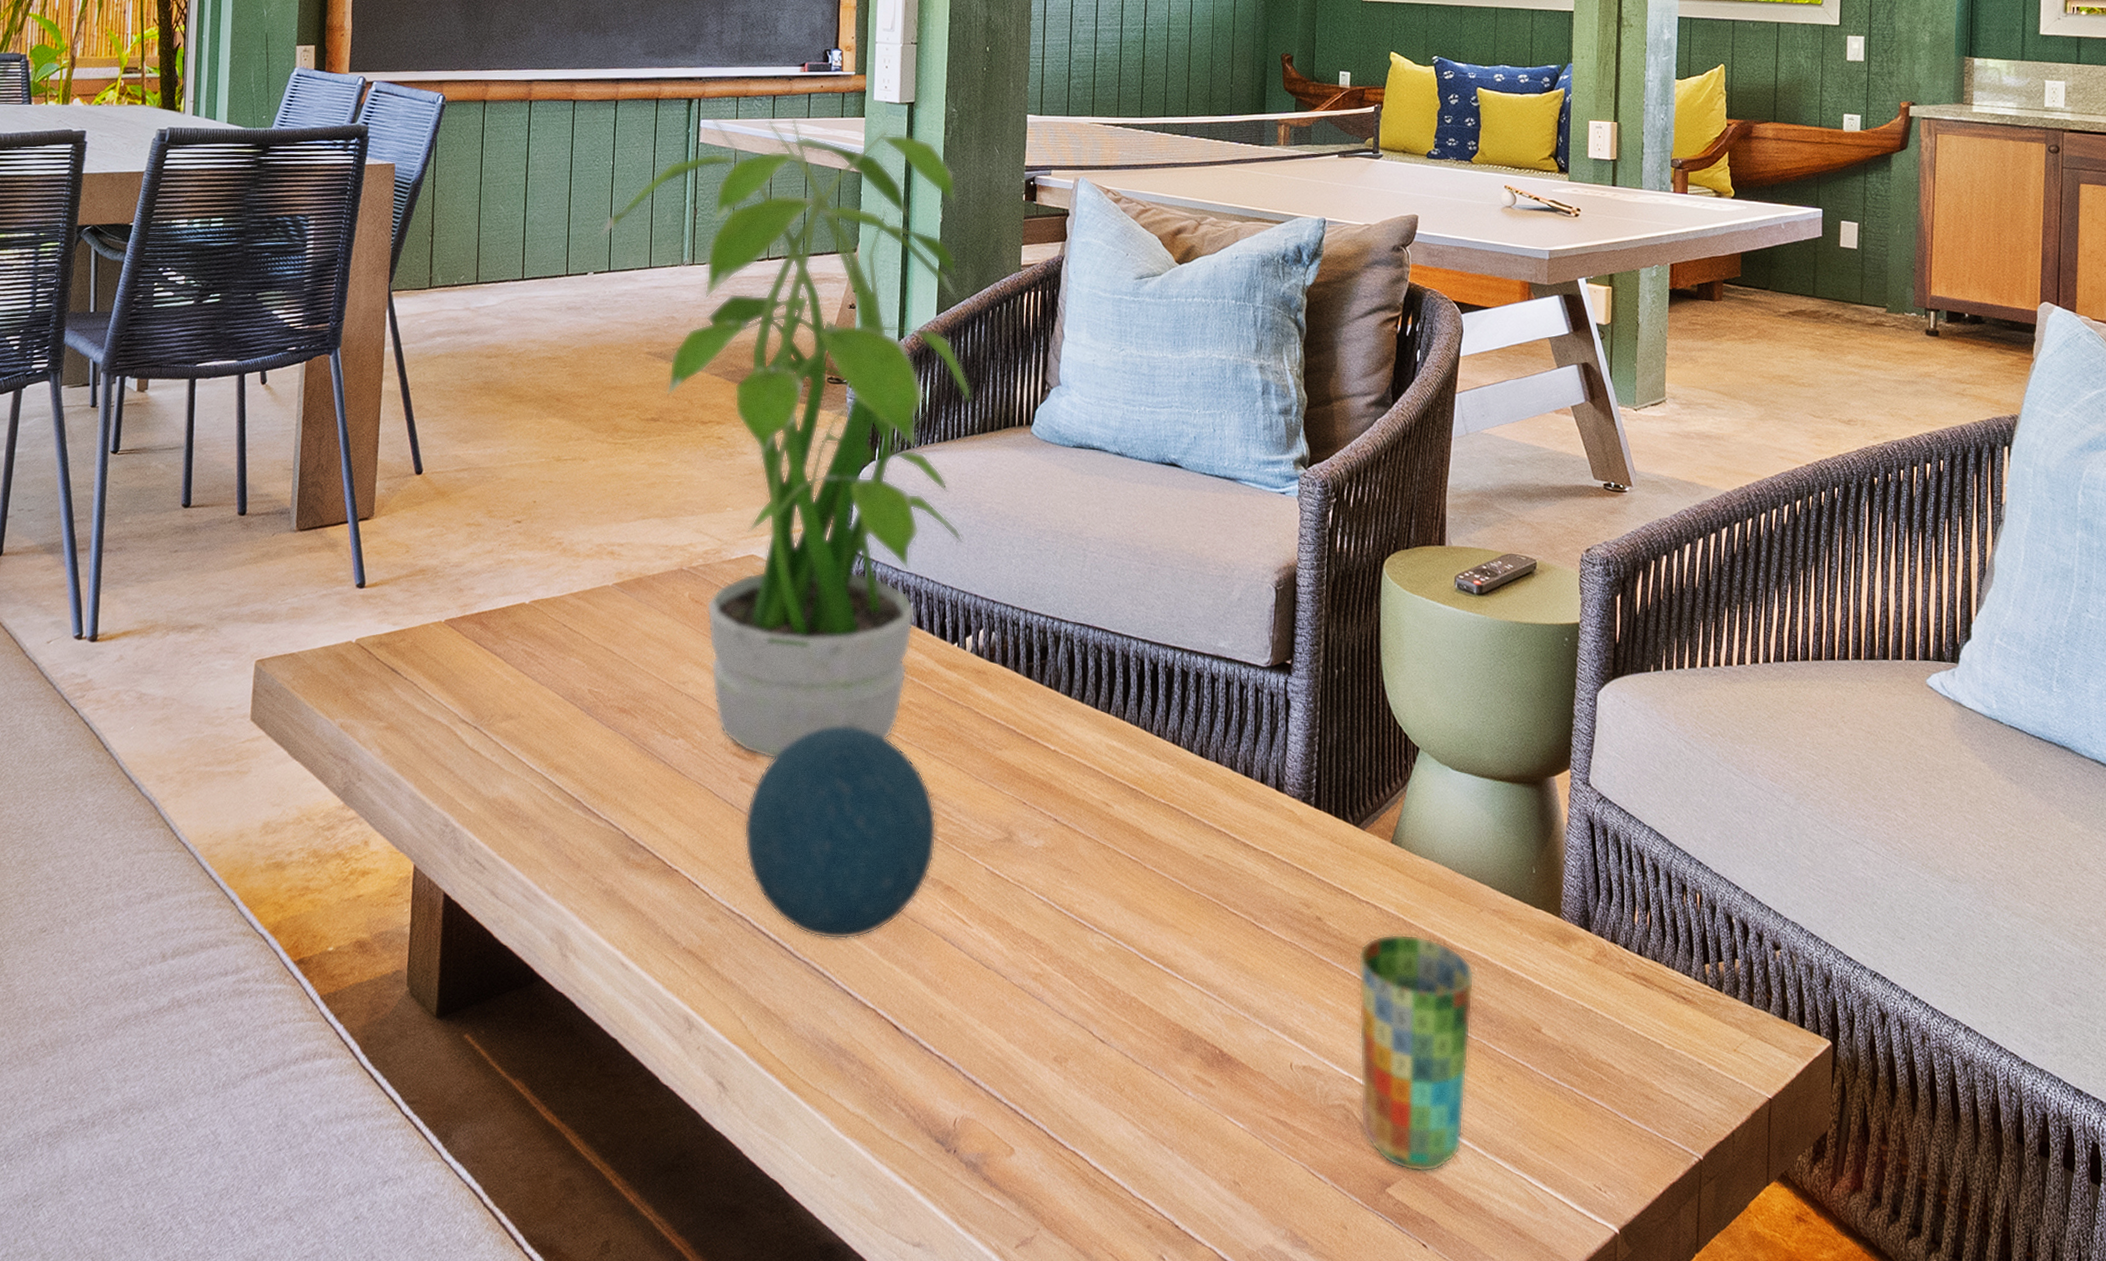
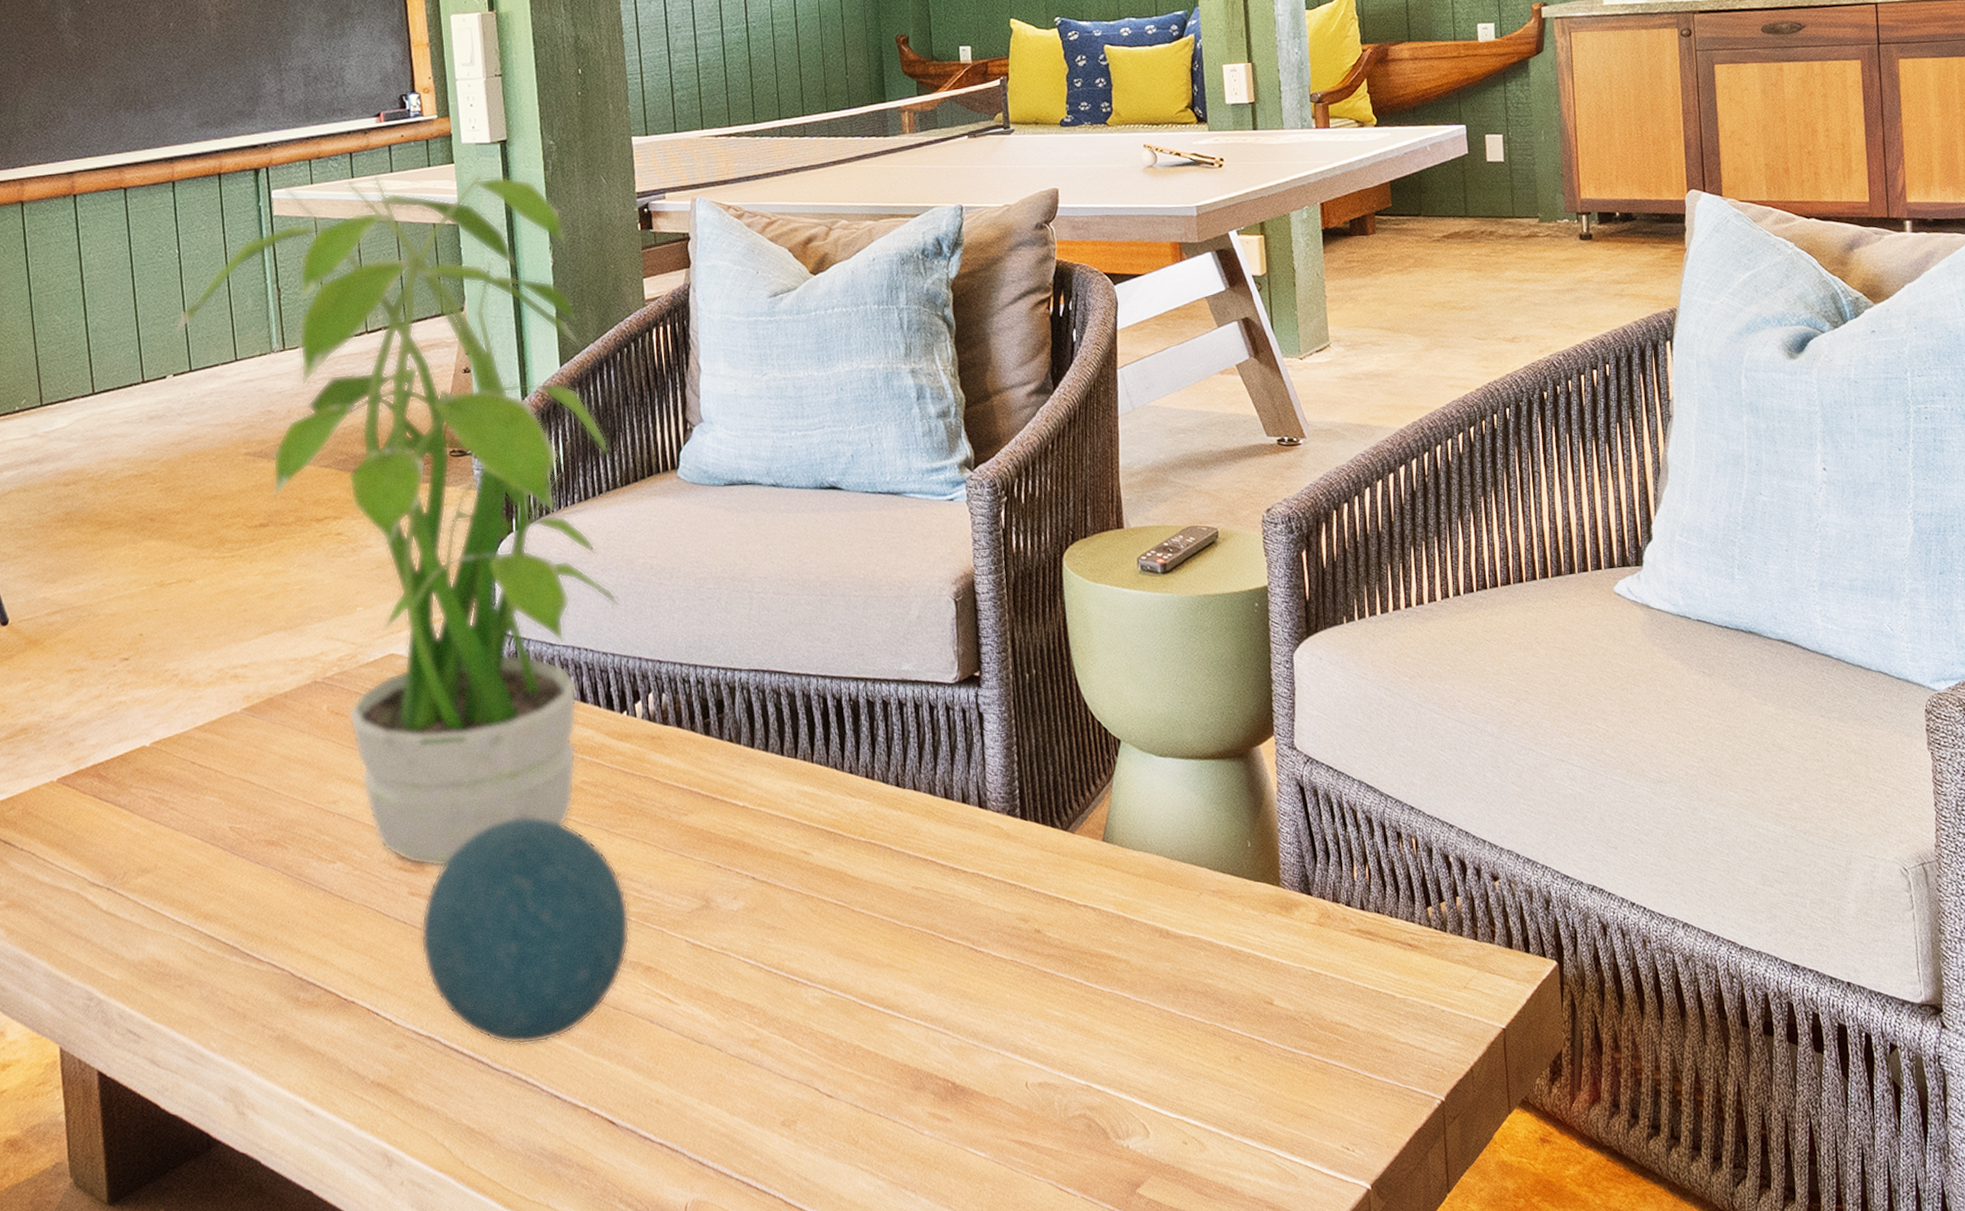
cup: present [1358,934,1475,1173] -> none [1082,930,1207,1168]

